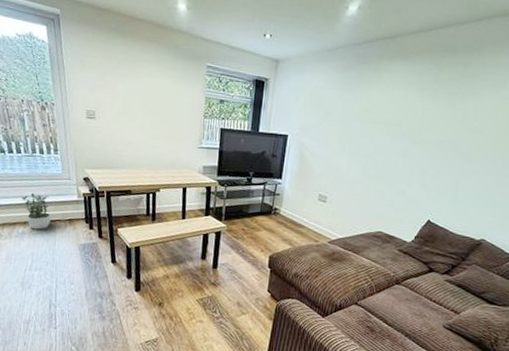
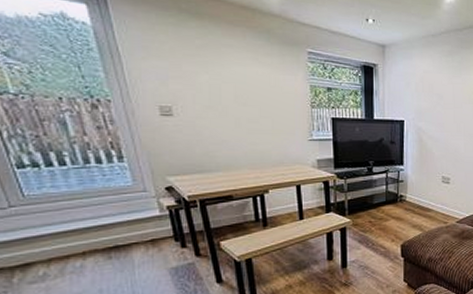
potted plant: present [20,192,51,230] -> none [73,213,123,260]

